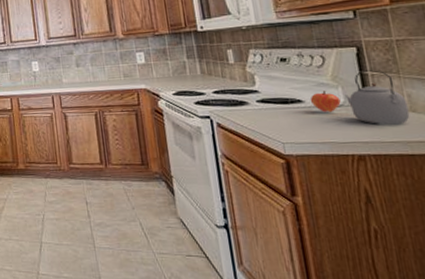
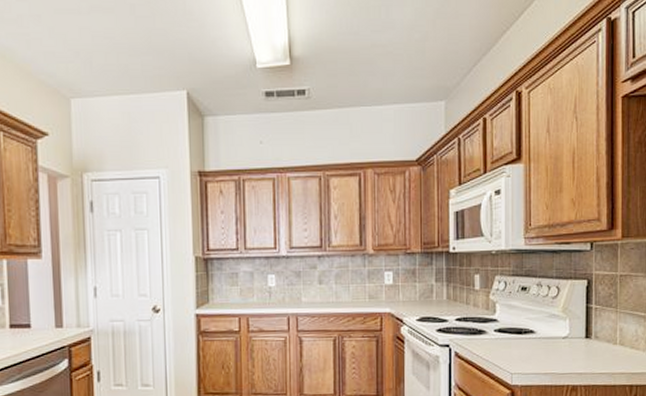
fruit: present [310,91,341,113] -> none [541,322,566,345]
teakettle: present [346,69,410,125] -> none [571,302,619,357]

